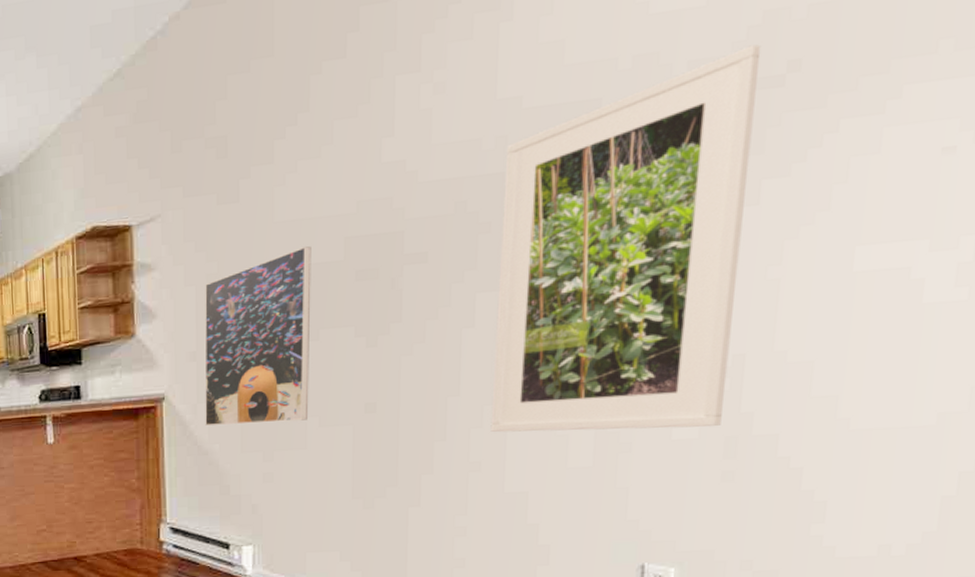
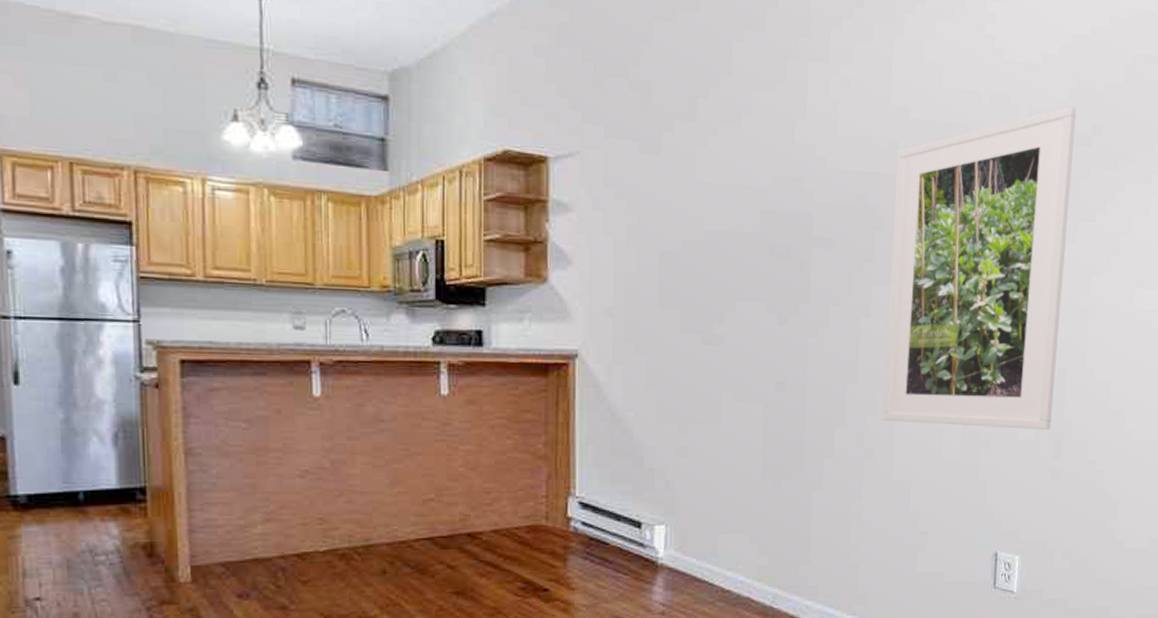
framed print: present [204,246,312,426] -> none [620,213,730,394]

